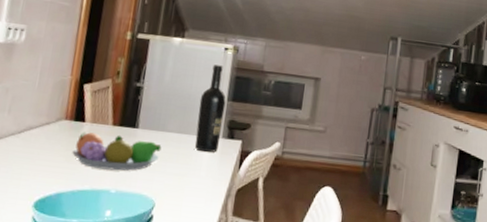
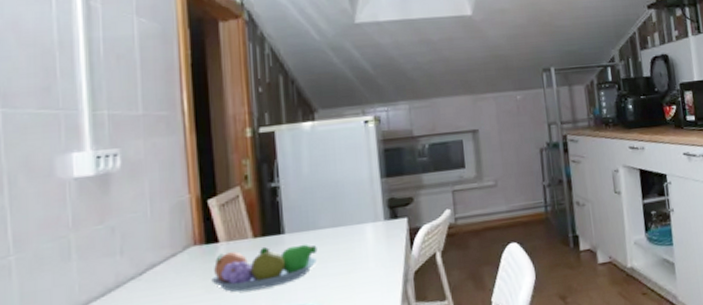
wine bottle: present [194,64,227,153] -> none [349,141,383,242]

